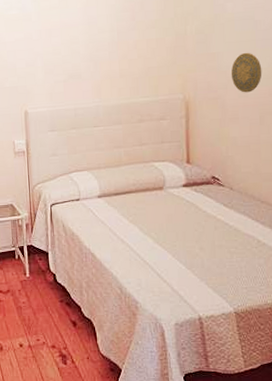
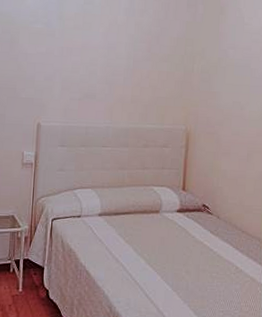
decorative plate: present [231,52,262,93] -> none [227,95,253,132]

